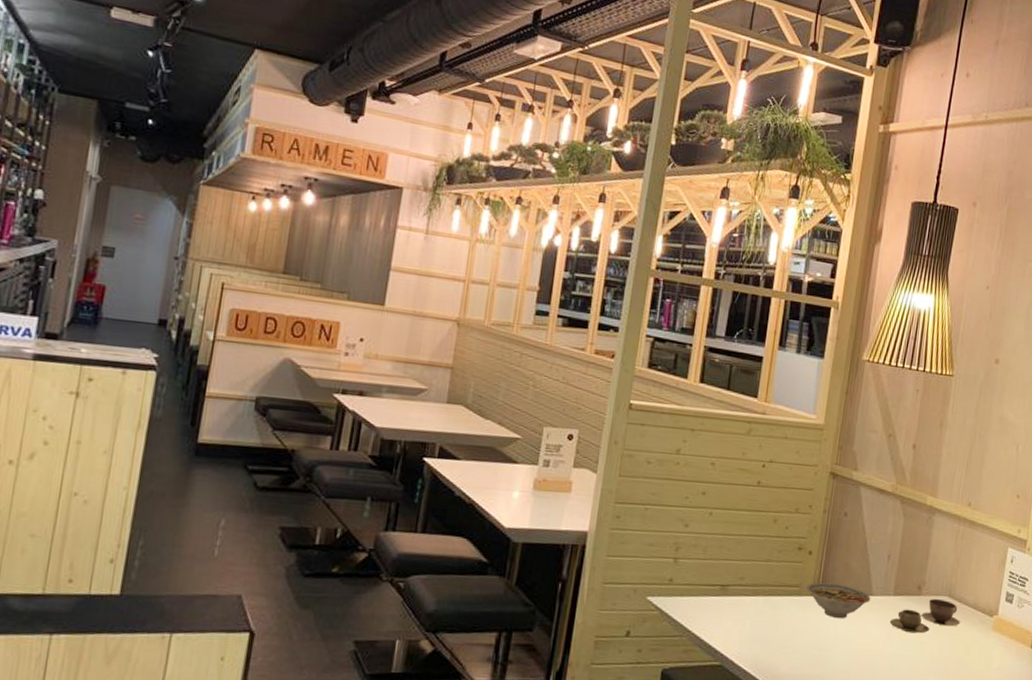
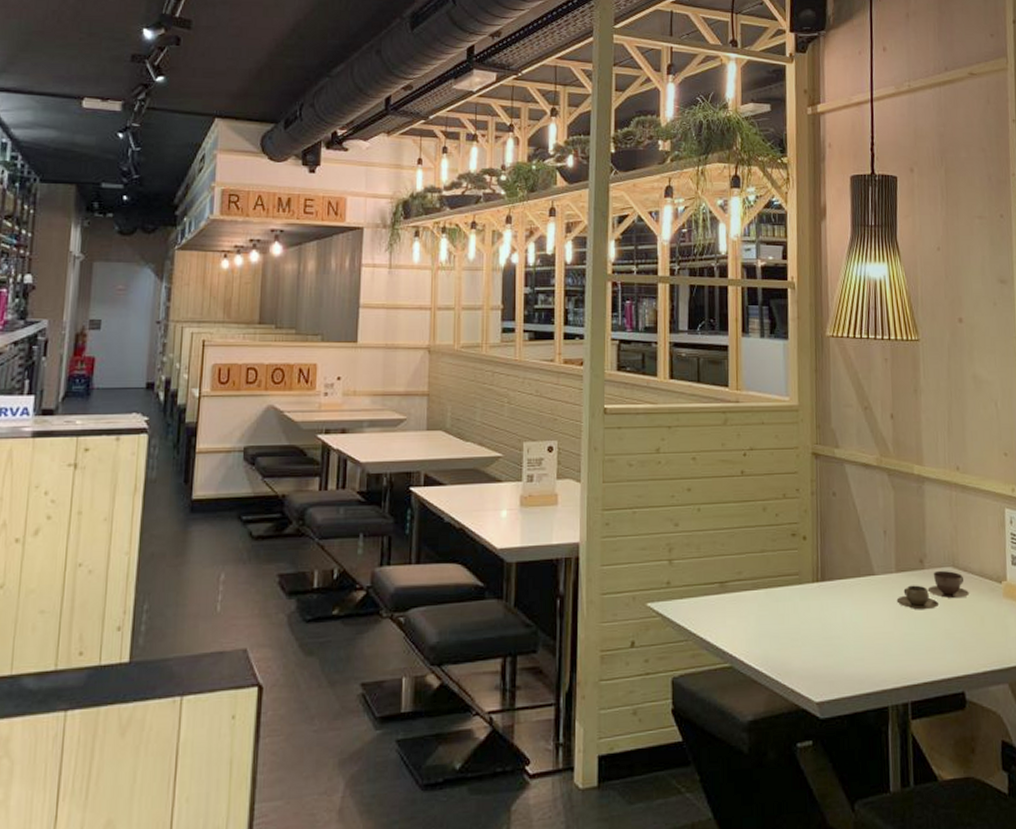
soup bowl: present [806,582,871,618] -> none [806,567,874,603]

